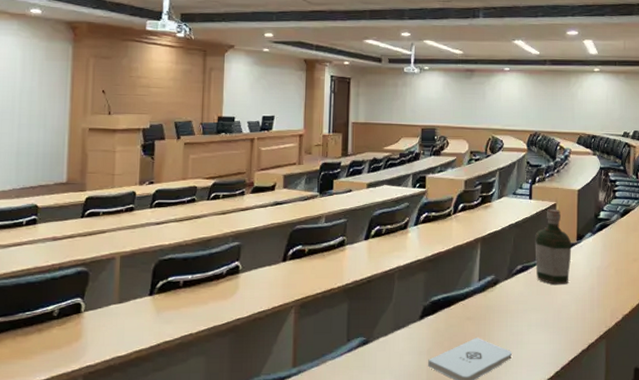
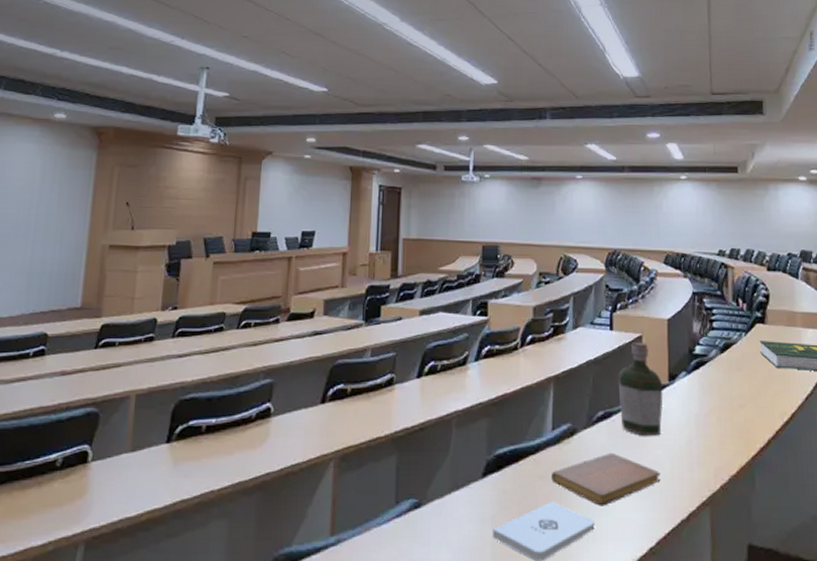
notebook: none [477,298,567,340] -> present [552,452,661,506]

